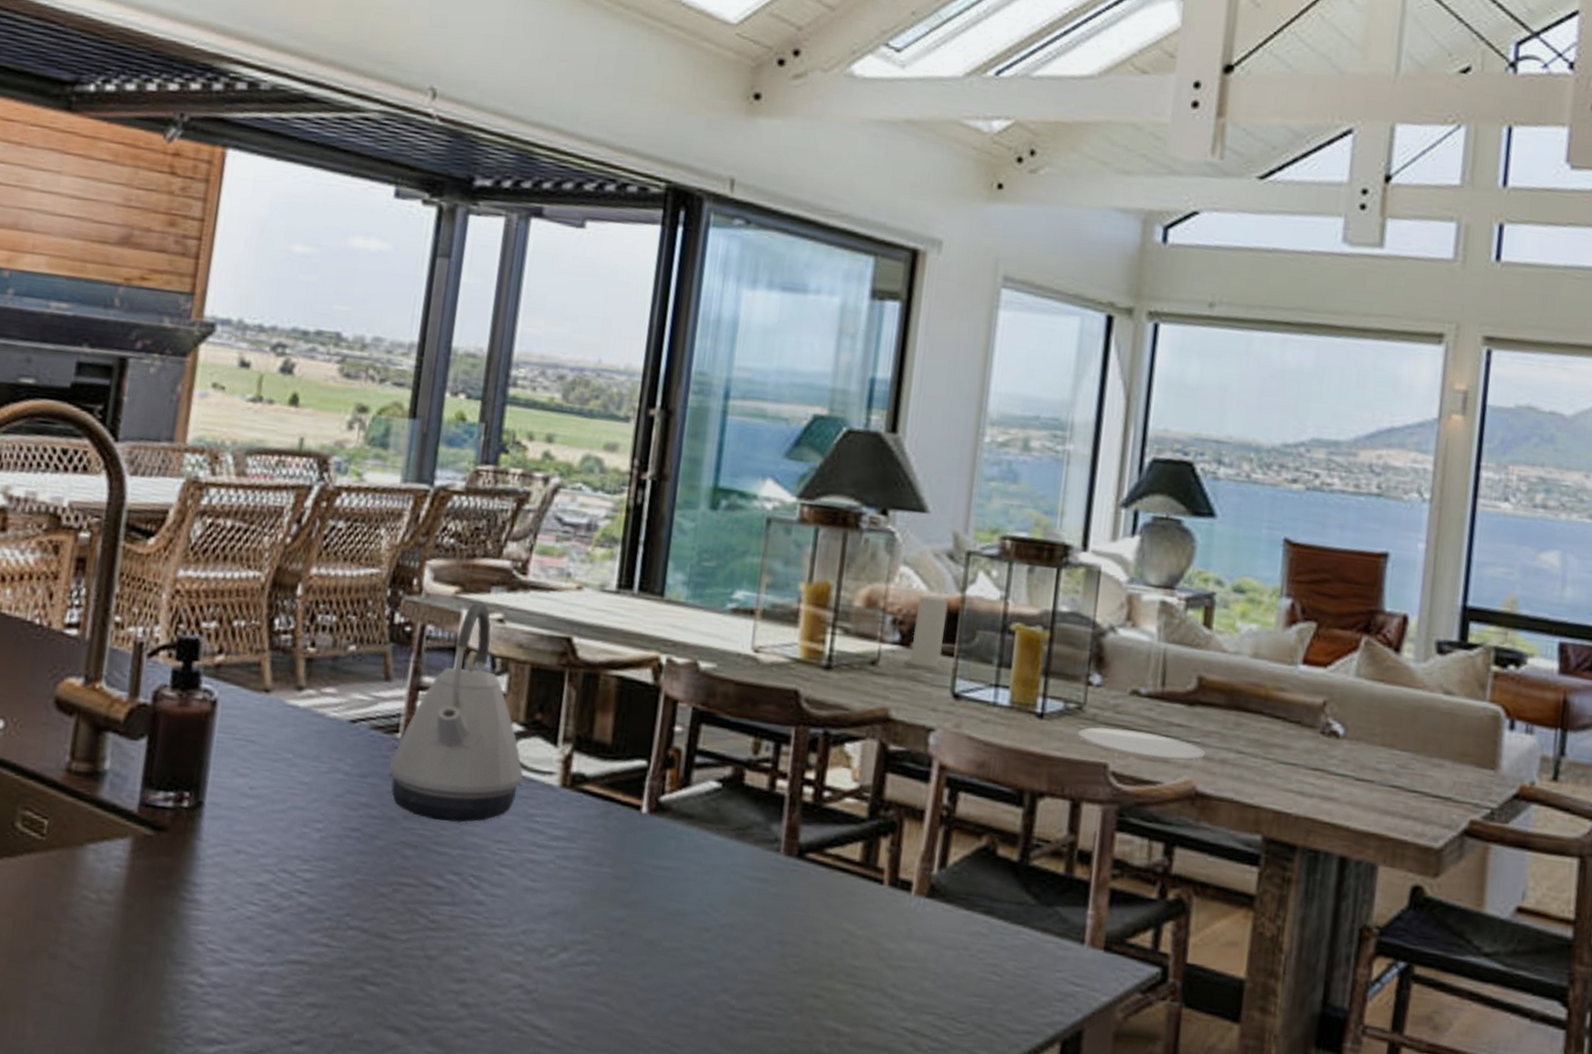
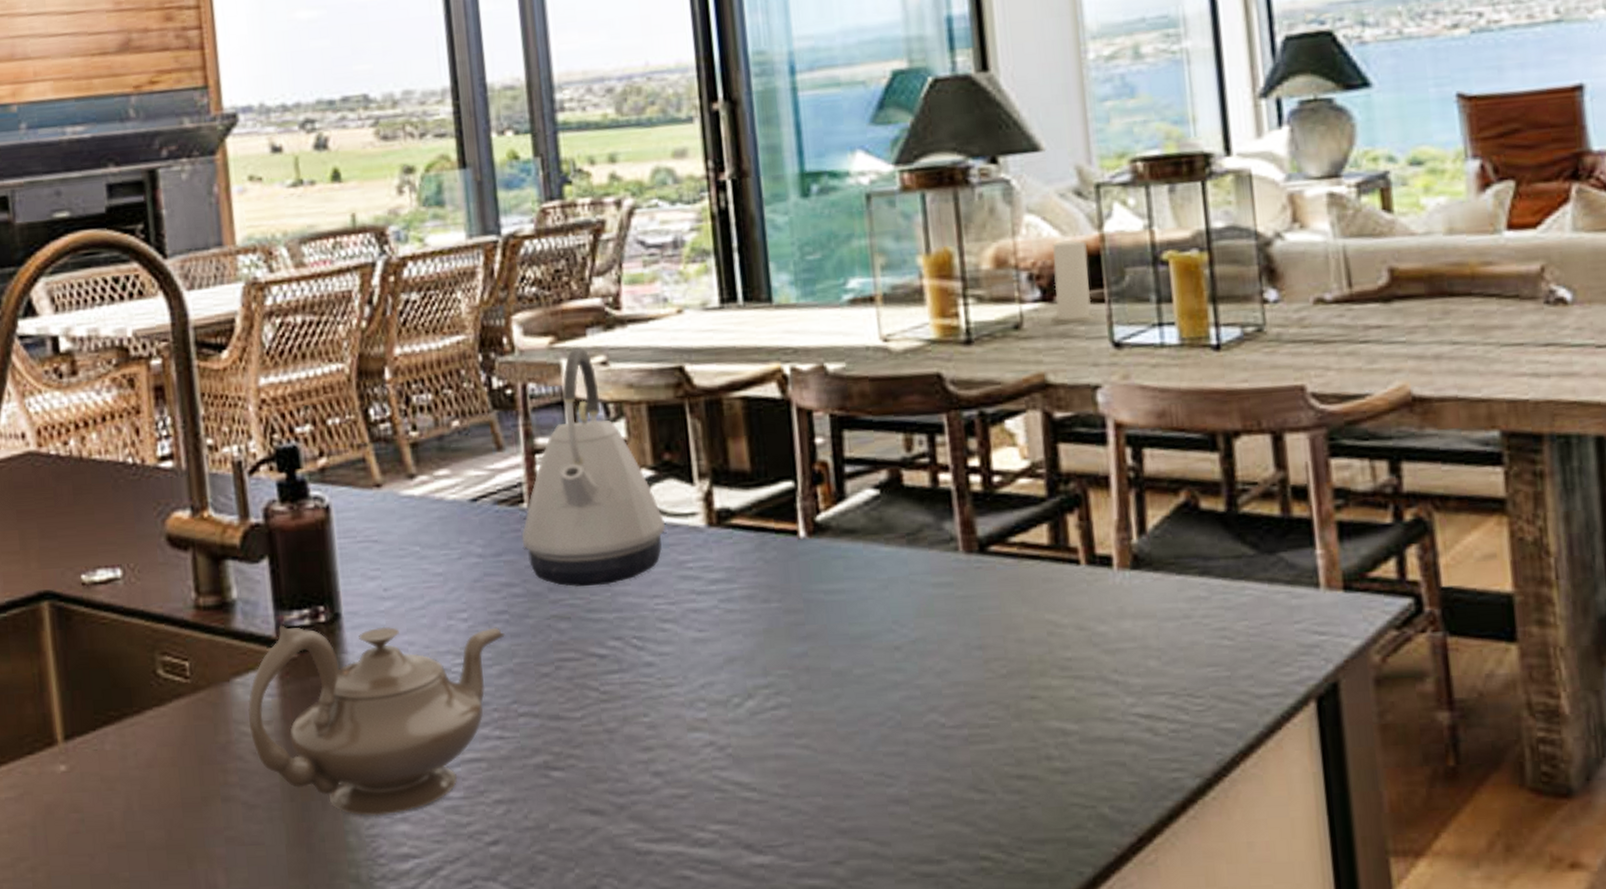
teapot: none [91,802,353,999] -> present [248,625,505,816]
plate: present [1077,727,1206,762] -> none [1263,342,1416,373]

